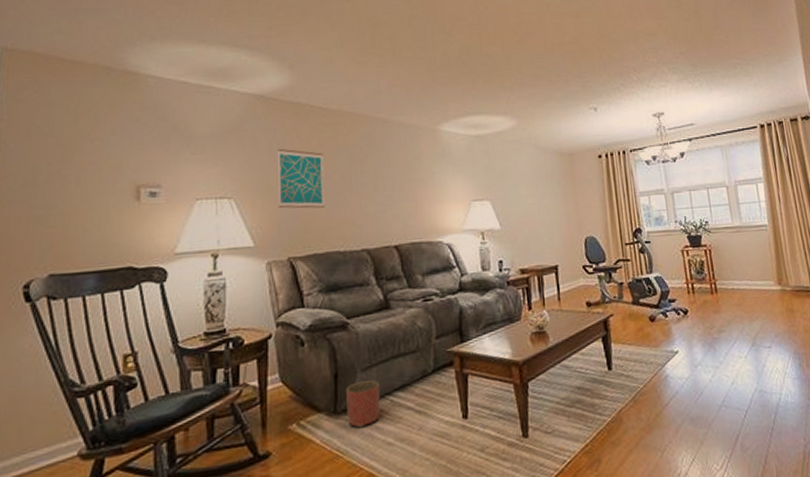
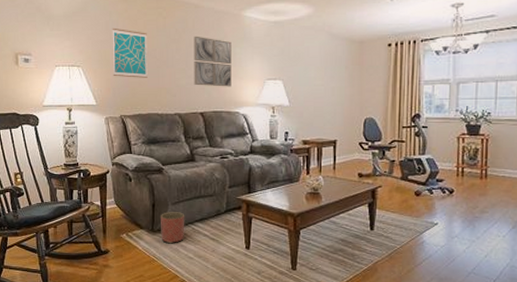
wall art: none [382,154,431,213] -> present [194,36,232,87]

